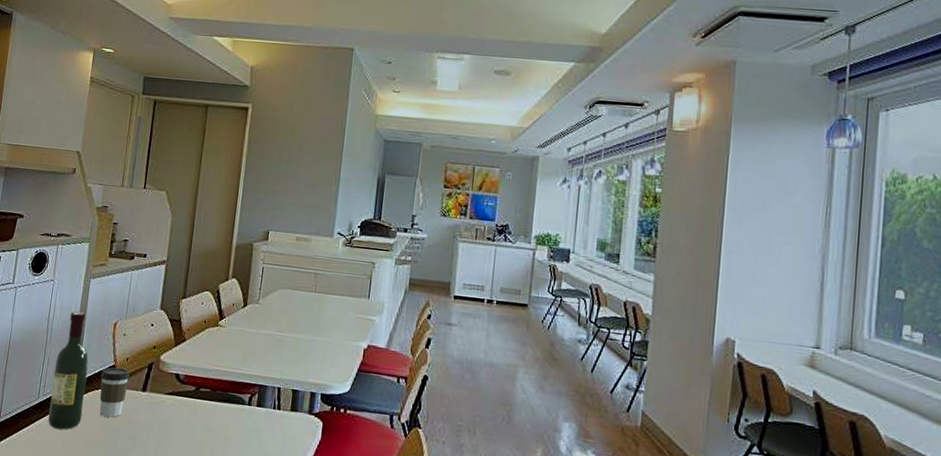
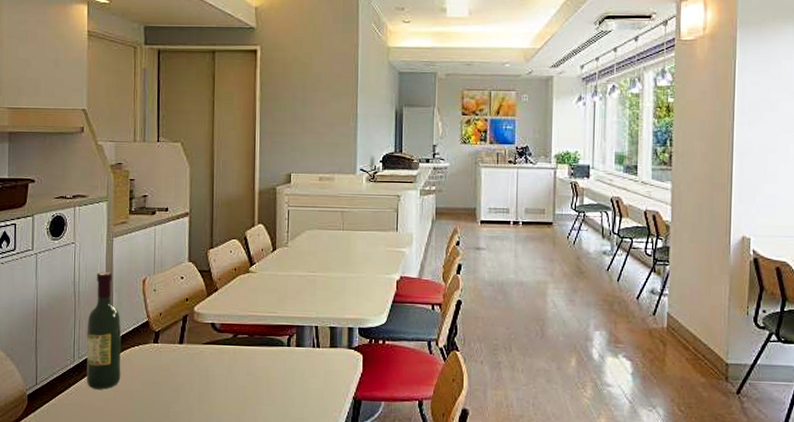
coffee cup: present [99,367,130,418] -> none [135,323,165,372]

